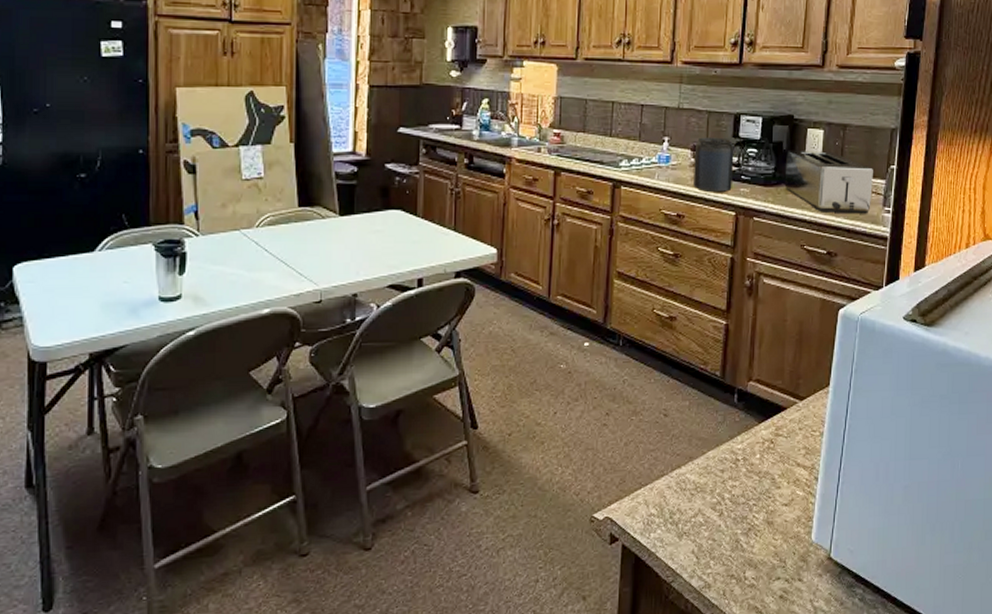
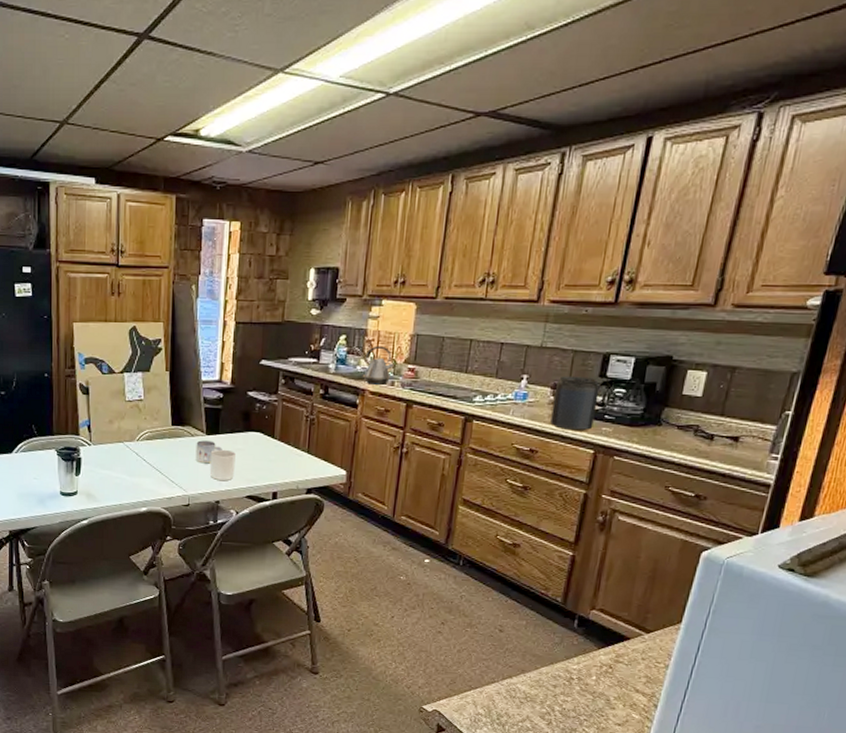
mug: none [327,222,359,250] -> present [195,440,222,464]
mug: none [344,232,375,270] -> present [209,449,237,481]
kettle: none [507,109,541,151] -> present [362,346,396,385]
toaster: present [784,149,873,214] -> none [653,391,763,460]

